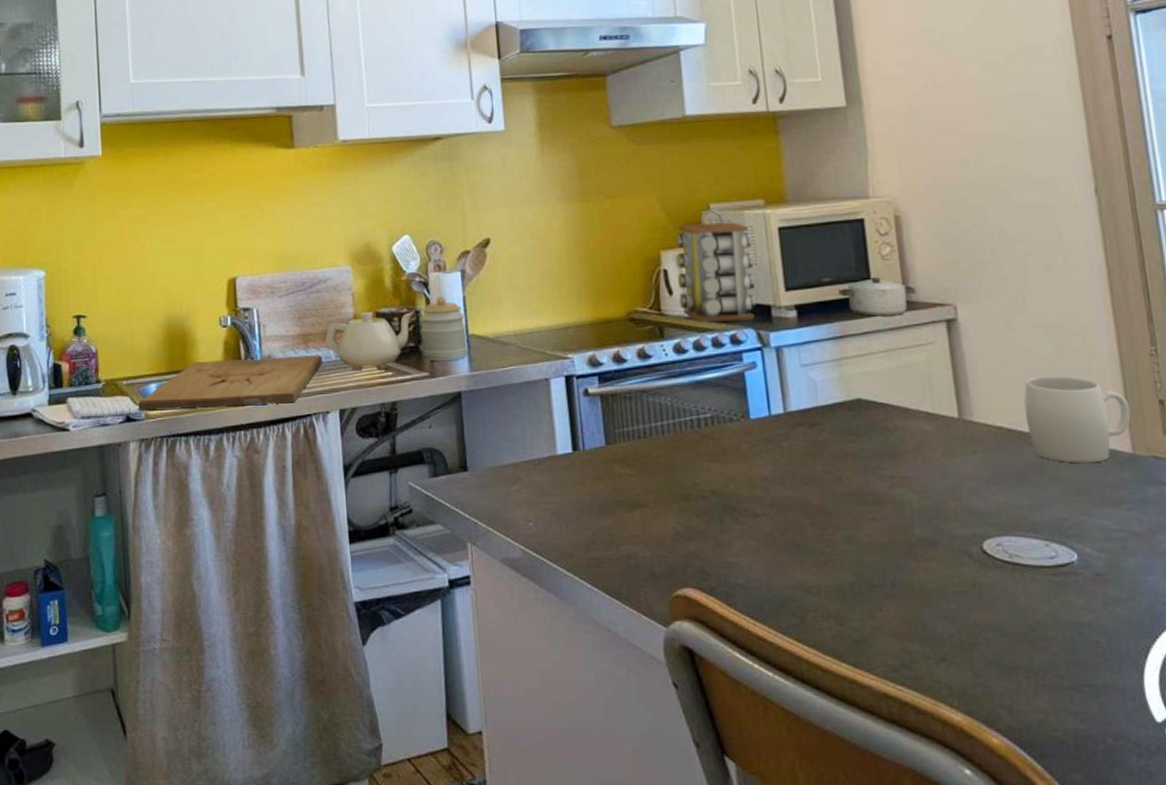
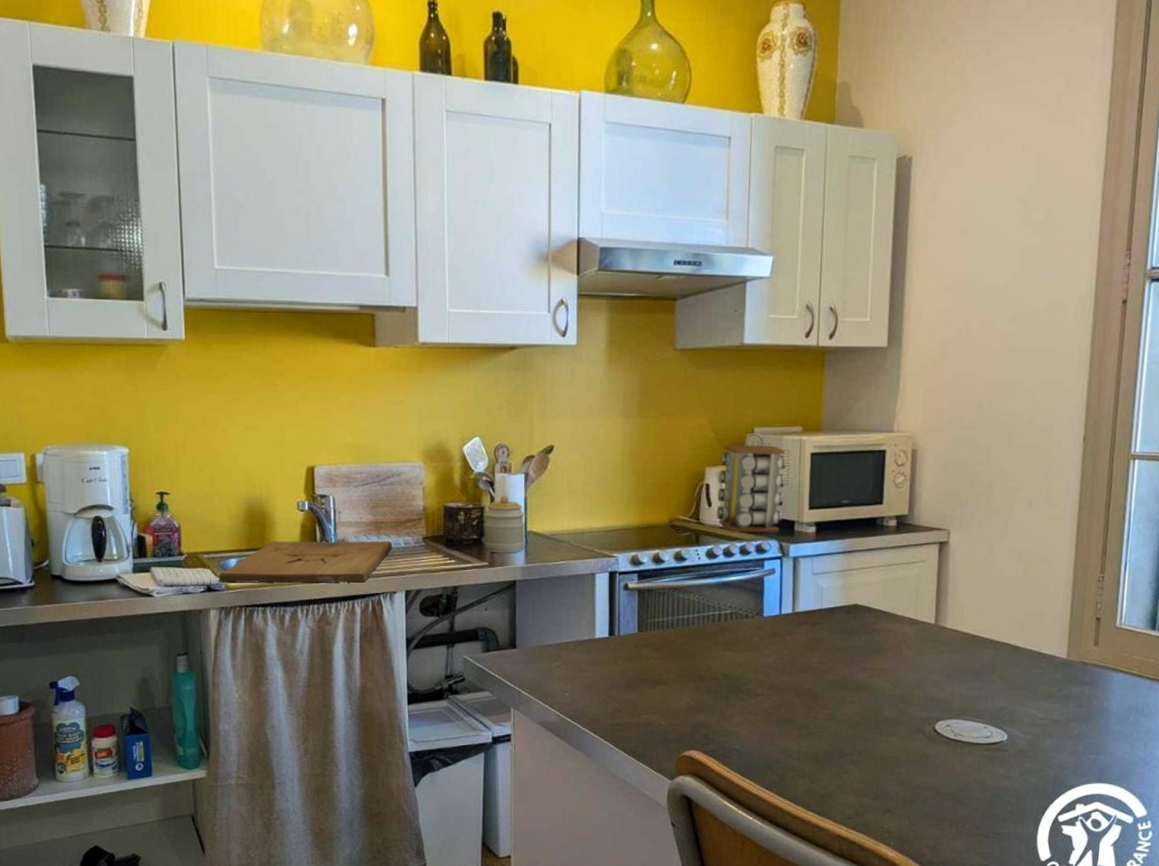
teapot: present [325,310,415,371] -> none [395,505,480,558]
cooking pot: present [837,276,916,316] -> none [853,501,919,536]
mug: present [1023,376,1131,464] -> none [988,593,1073,665]

